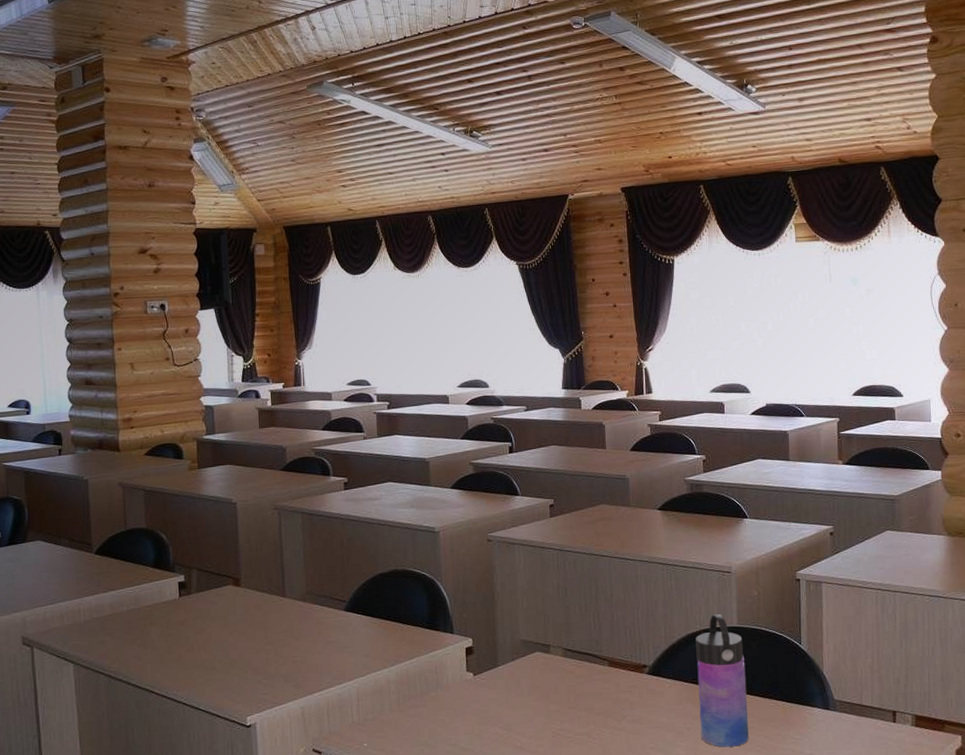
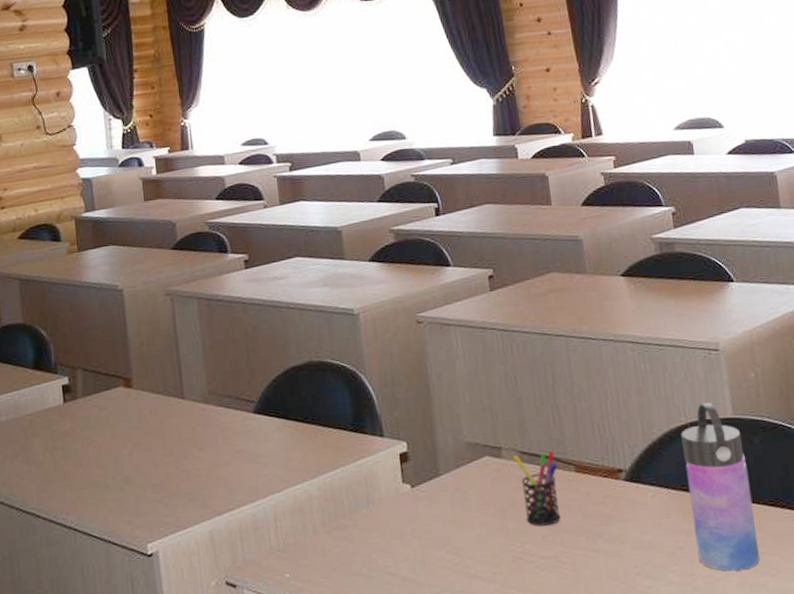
pen holder: none [559,648,594,709] -> present [513,450,561,526]

